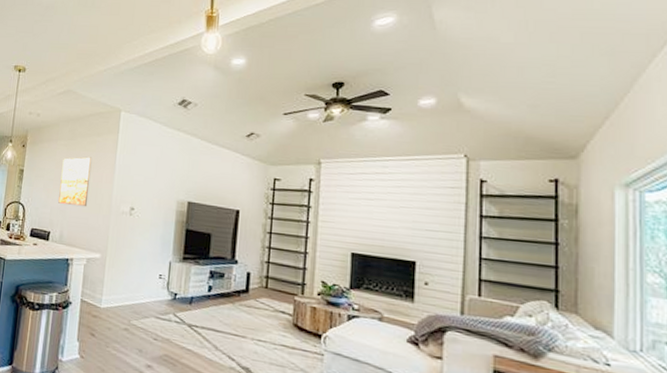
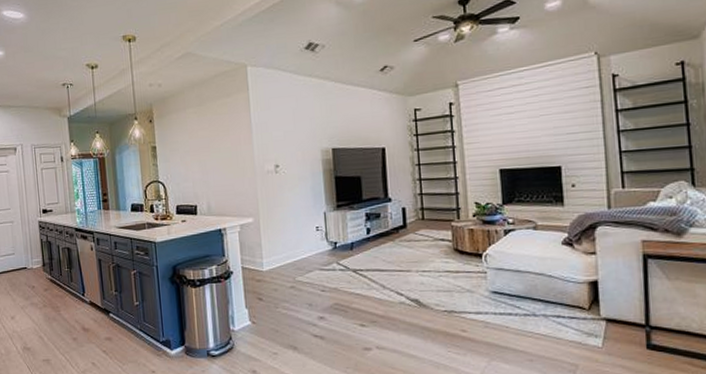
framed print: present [58,156,92,207] -> none [195,120,230,175]

